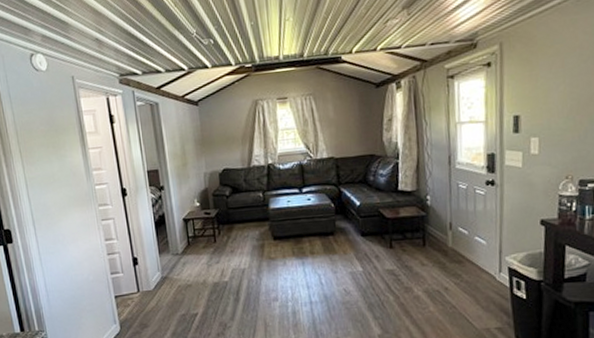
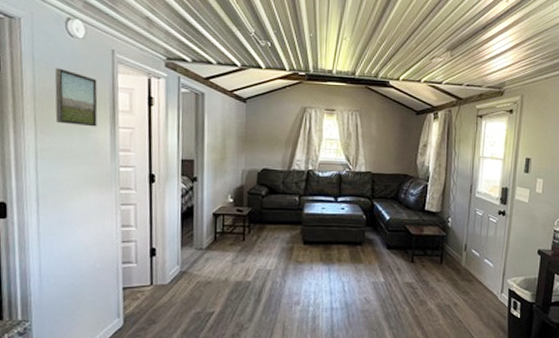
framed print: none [28,101,70,153] -> present [54,67,98,127]

